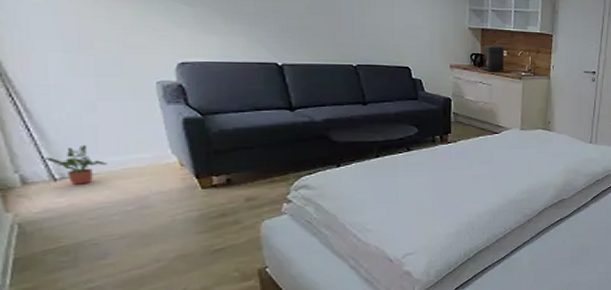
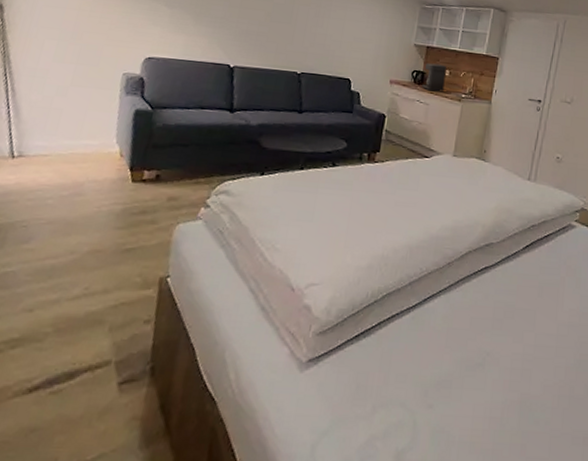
potted plant: present [45,144,107,185] -> none [12,126,60,164]

